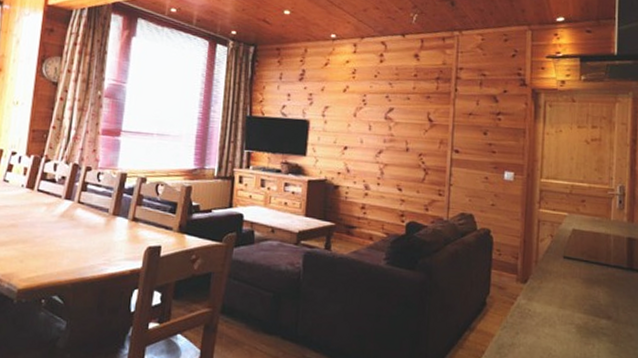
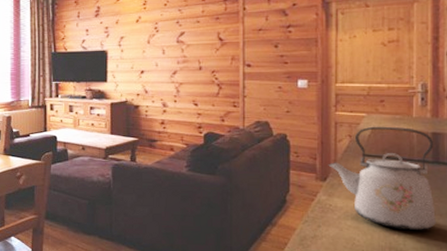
kettle: none [529,227,629,342] -> present [328,126,436,231]

